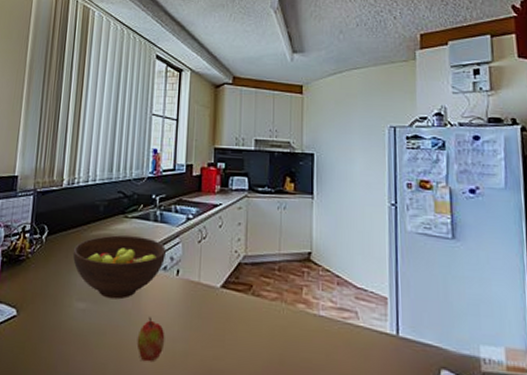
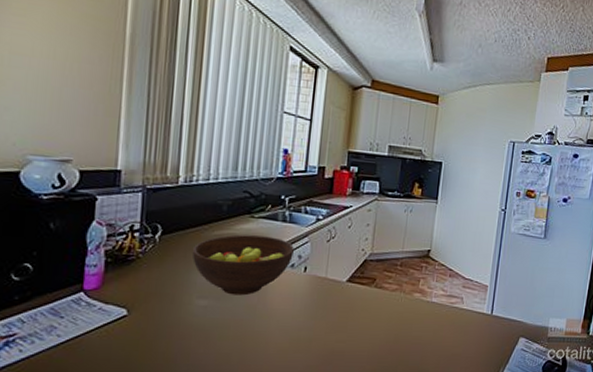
apple: present [136,316,165,363] -> none [261,310,291,349]

